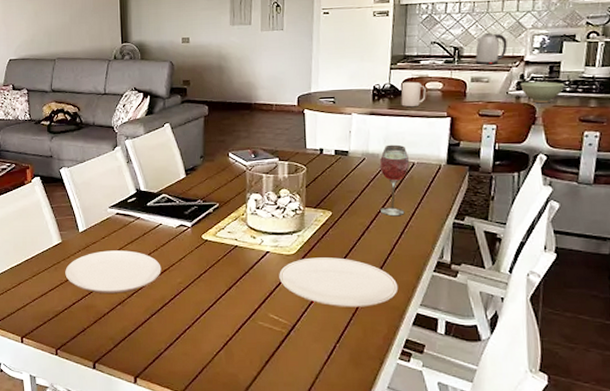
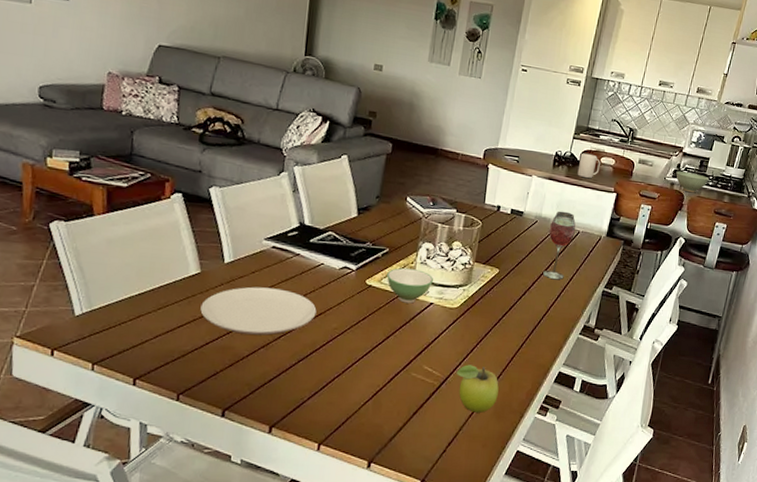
bowl: none [221,220,267,254] -> present [387,268,434,304]
plate: present [279,257,399,307] -> none [439,312,548,364]
fruit: none [303,311,352,360] -> present [456,365,499,413]
kettle: present [475,33,508,65] -> none [644,120,673,151]

